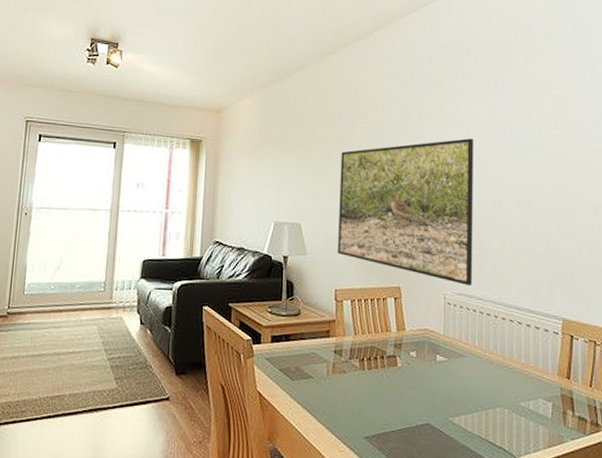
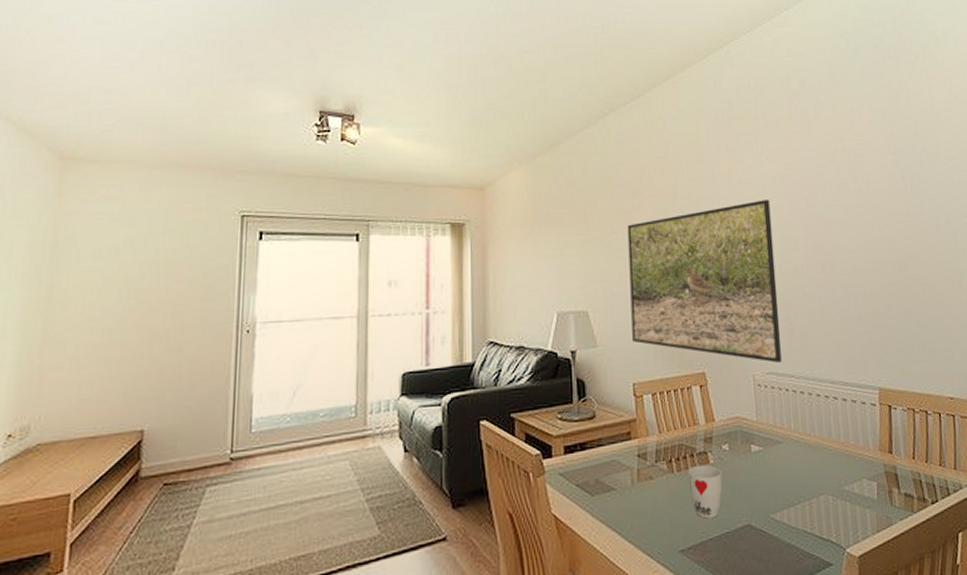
cup: none [377,366,408,414] -> present [687,464,723,519]

